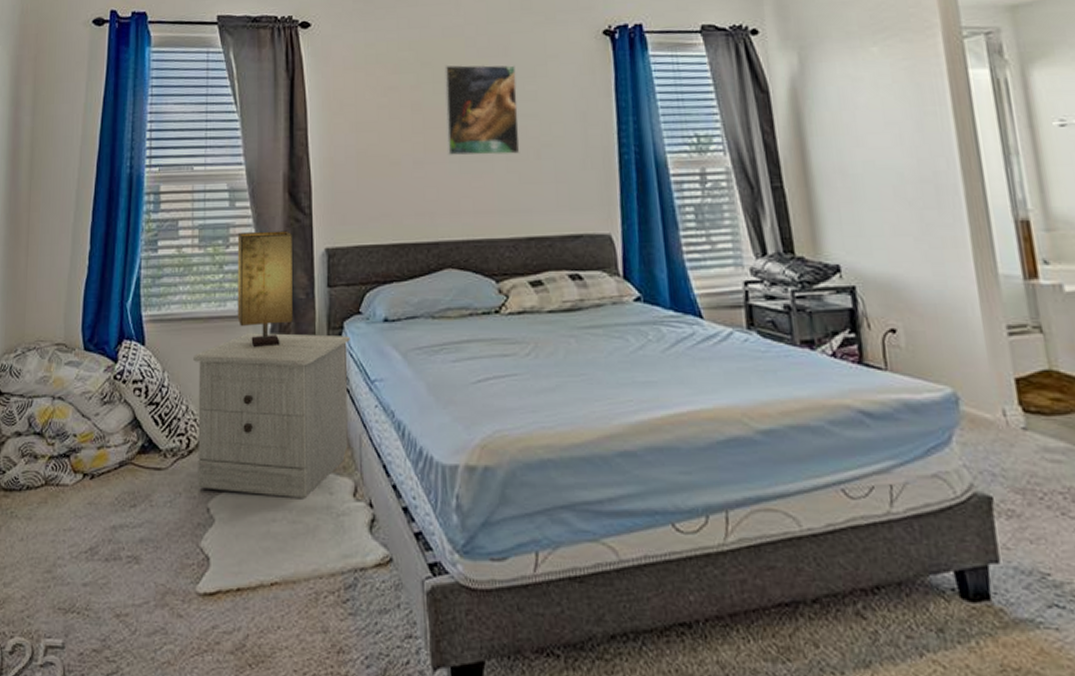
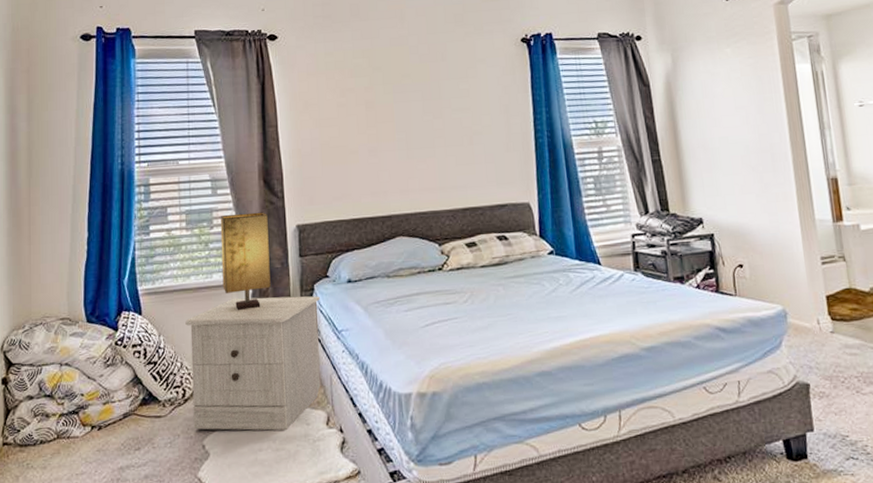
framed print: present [445,64,520,156] -> none [393,68,456,145]

